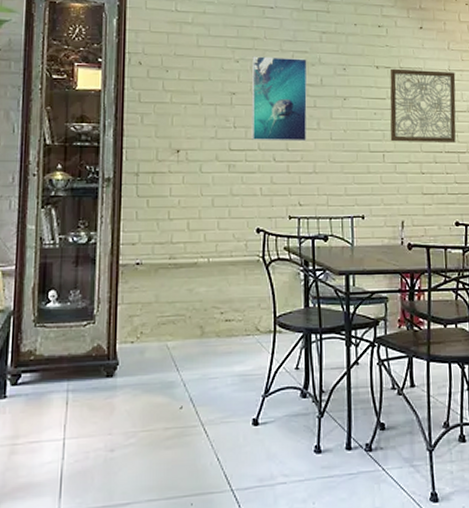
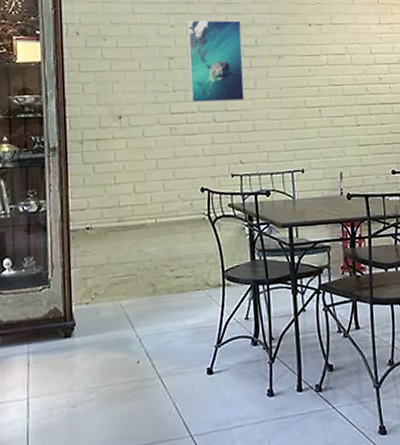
wall art: present [389,68,456,142] -> none [322,24,389,97]

